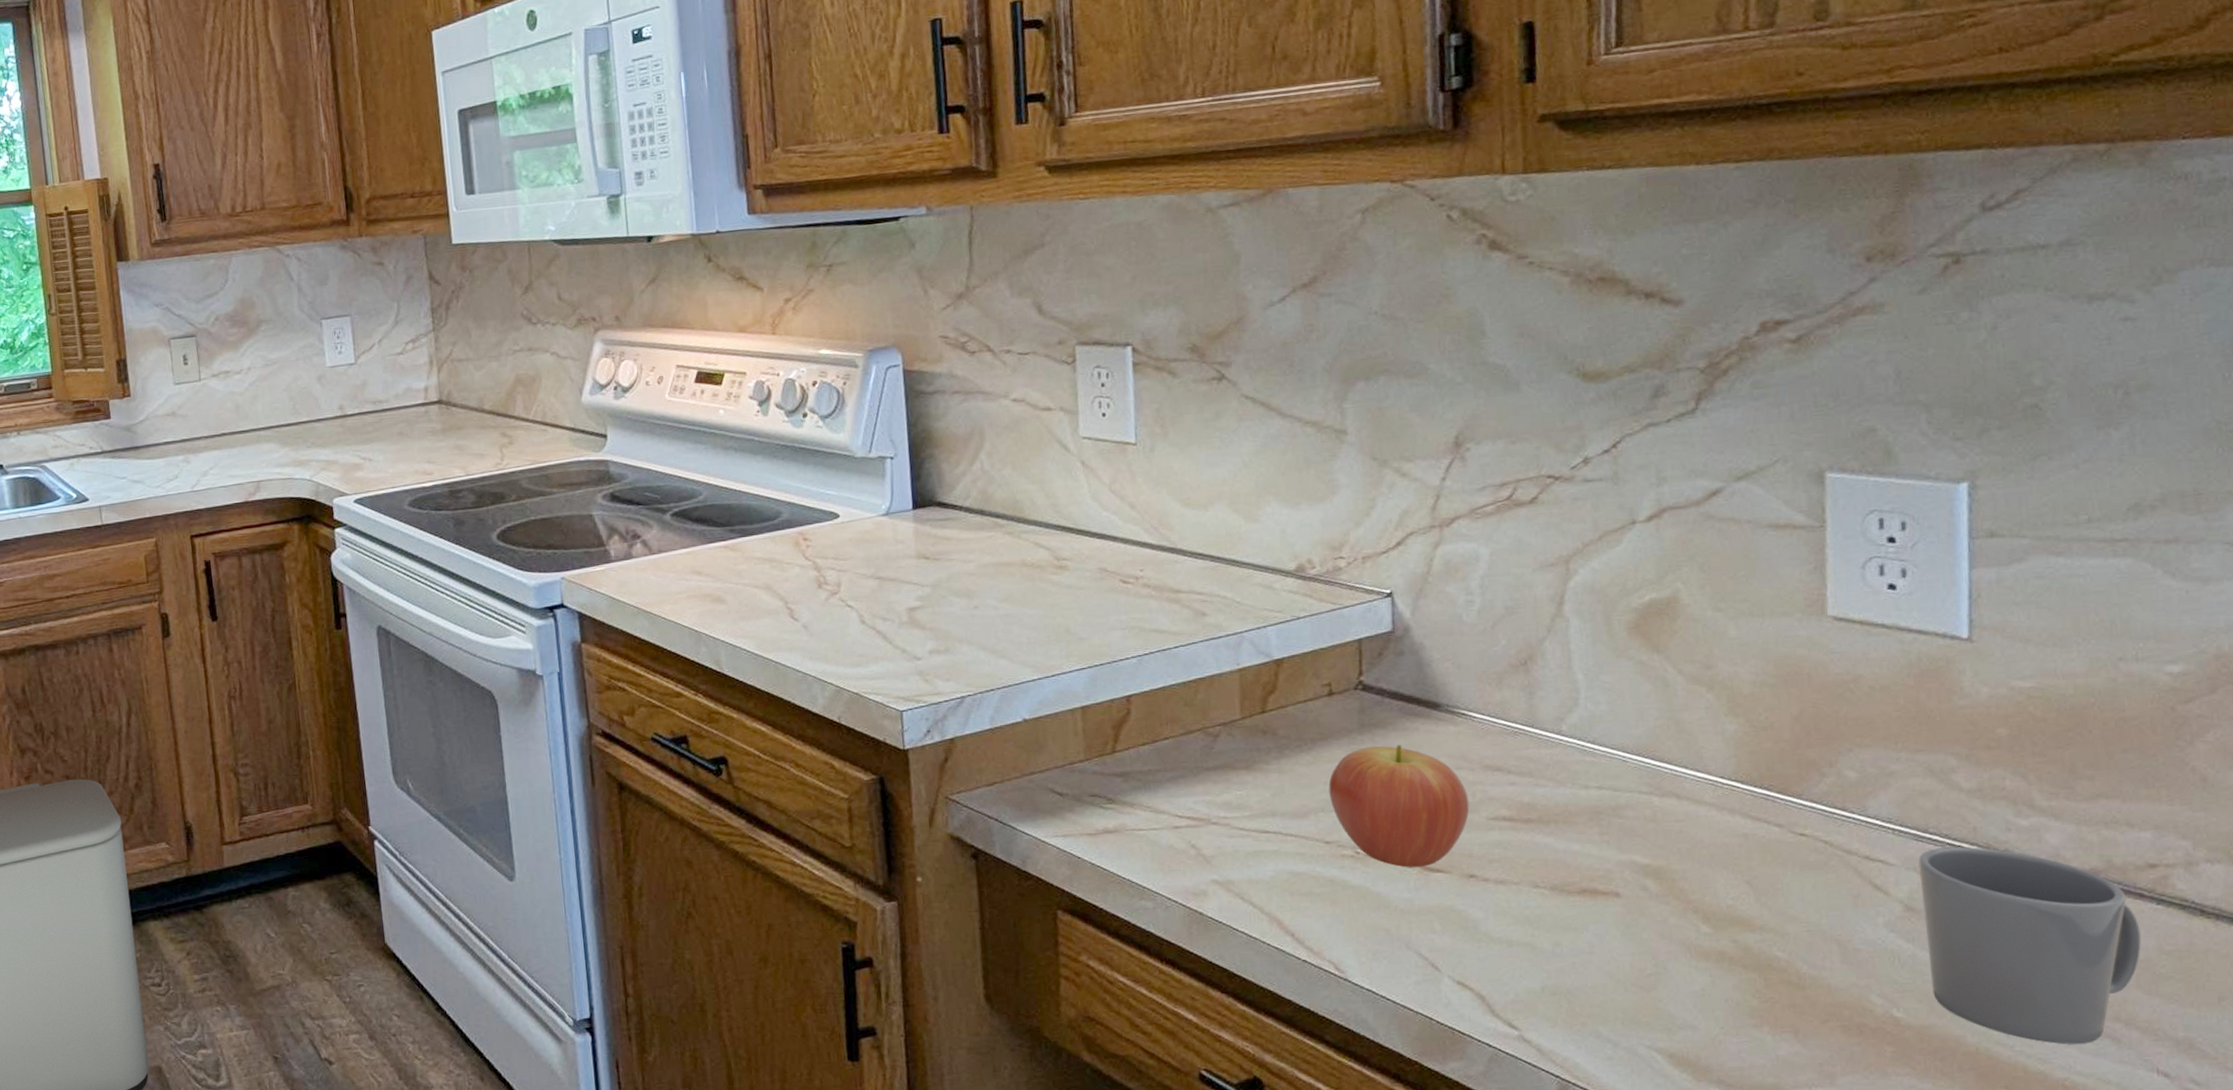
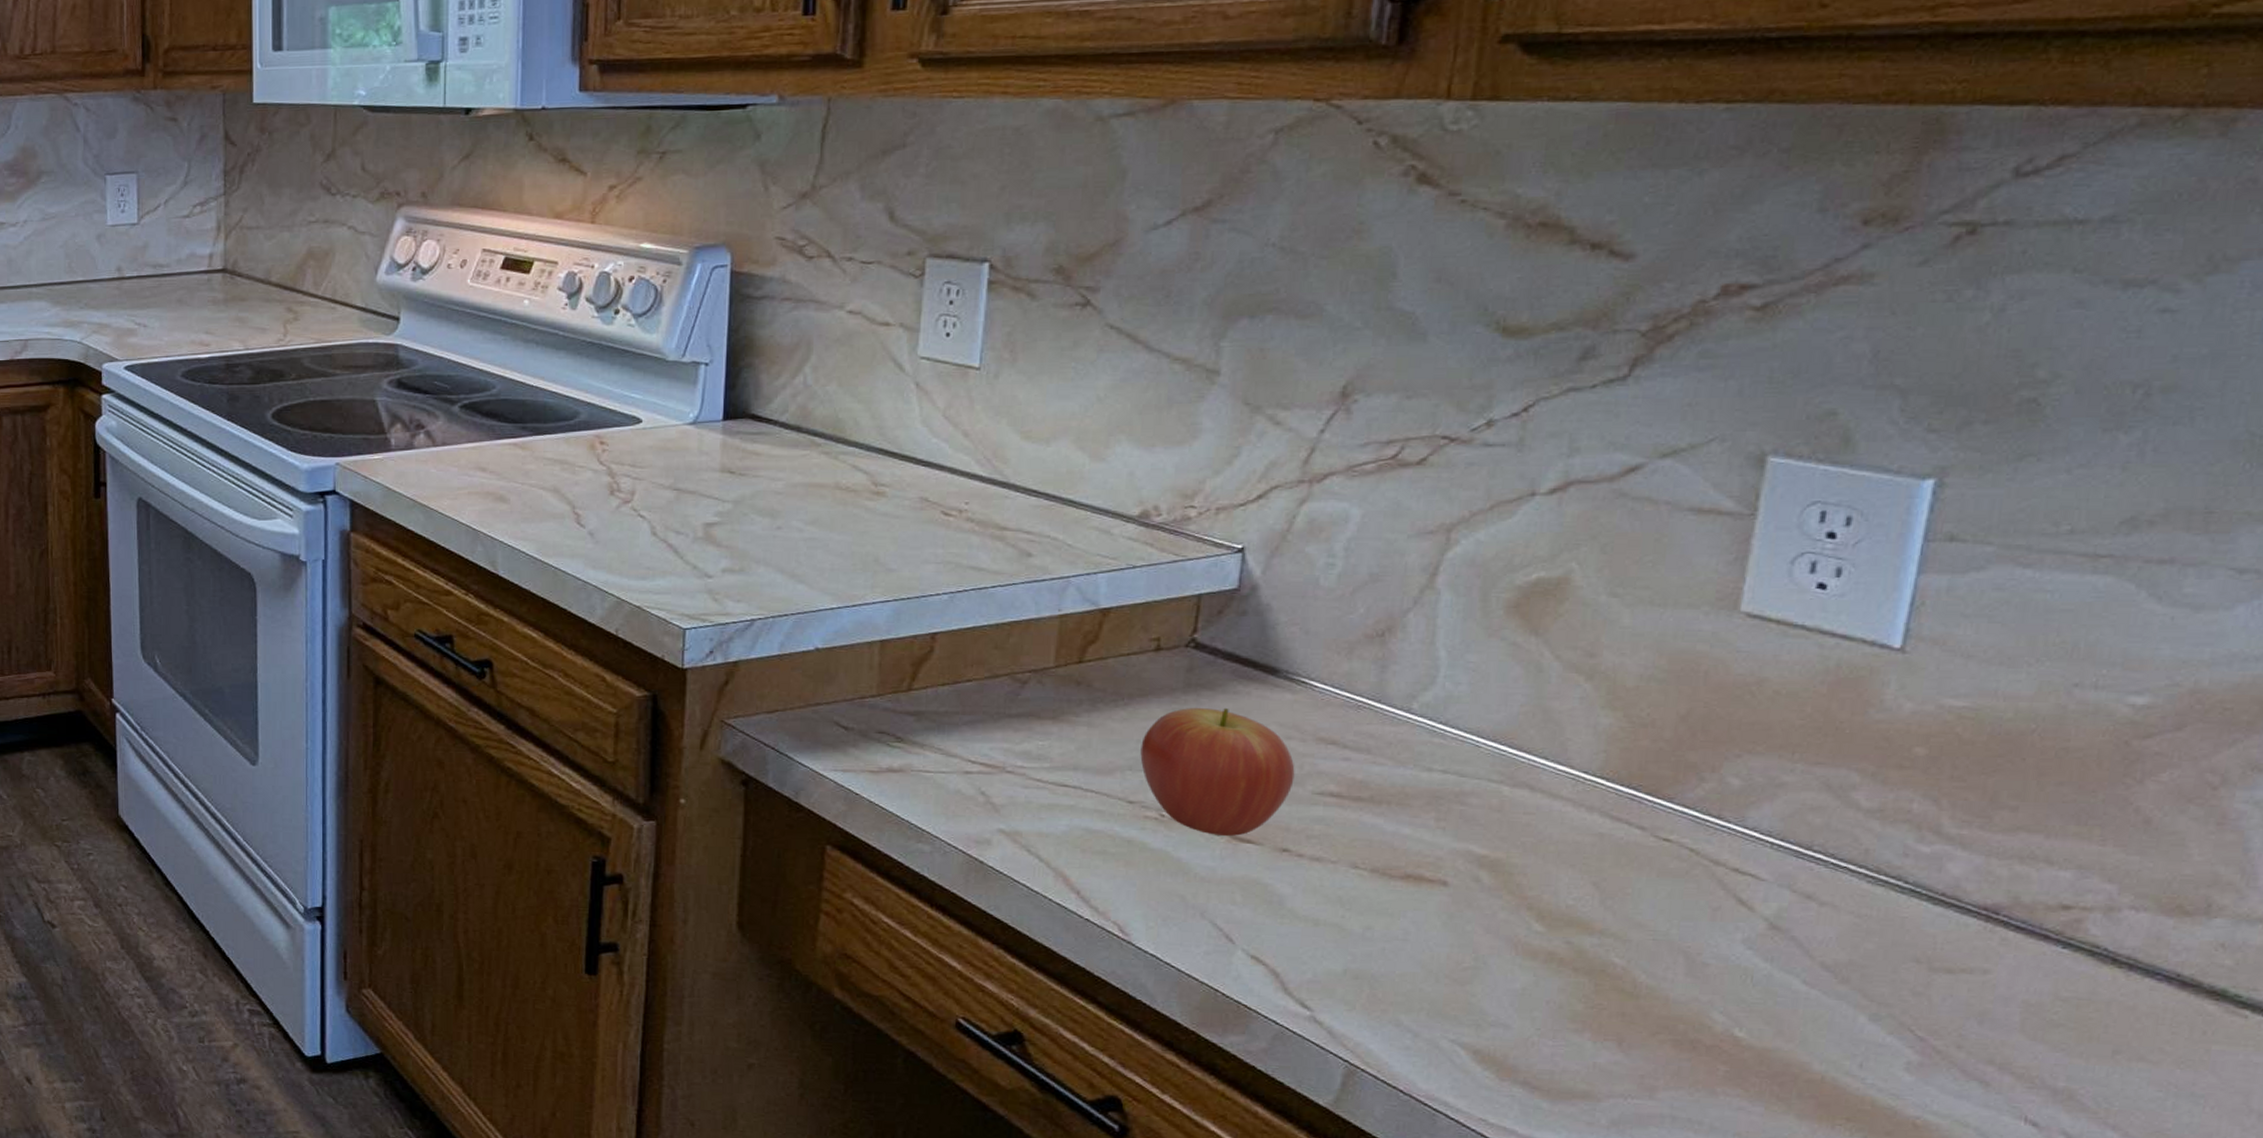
mug: present [1918,846,2141,1045] -> none [1783,867,2038,1084]

